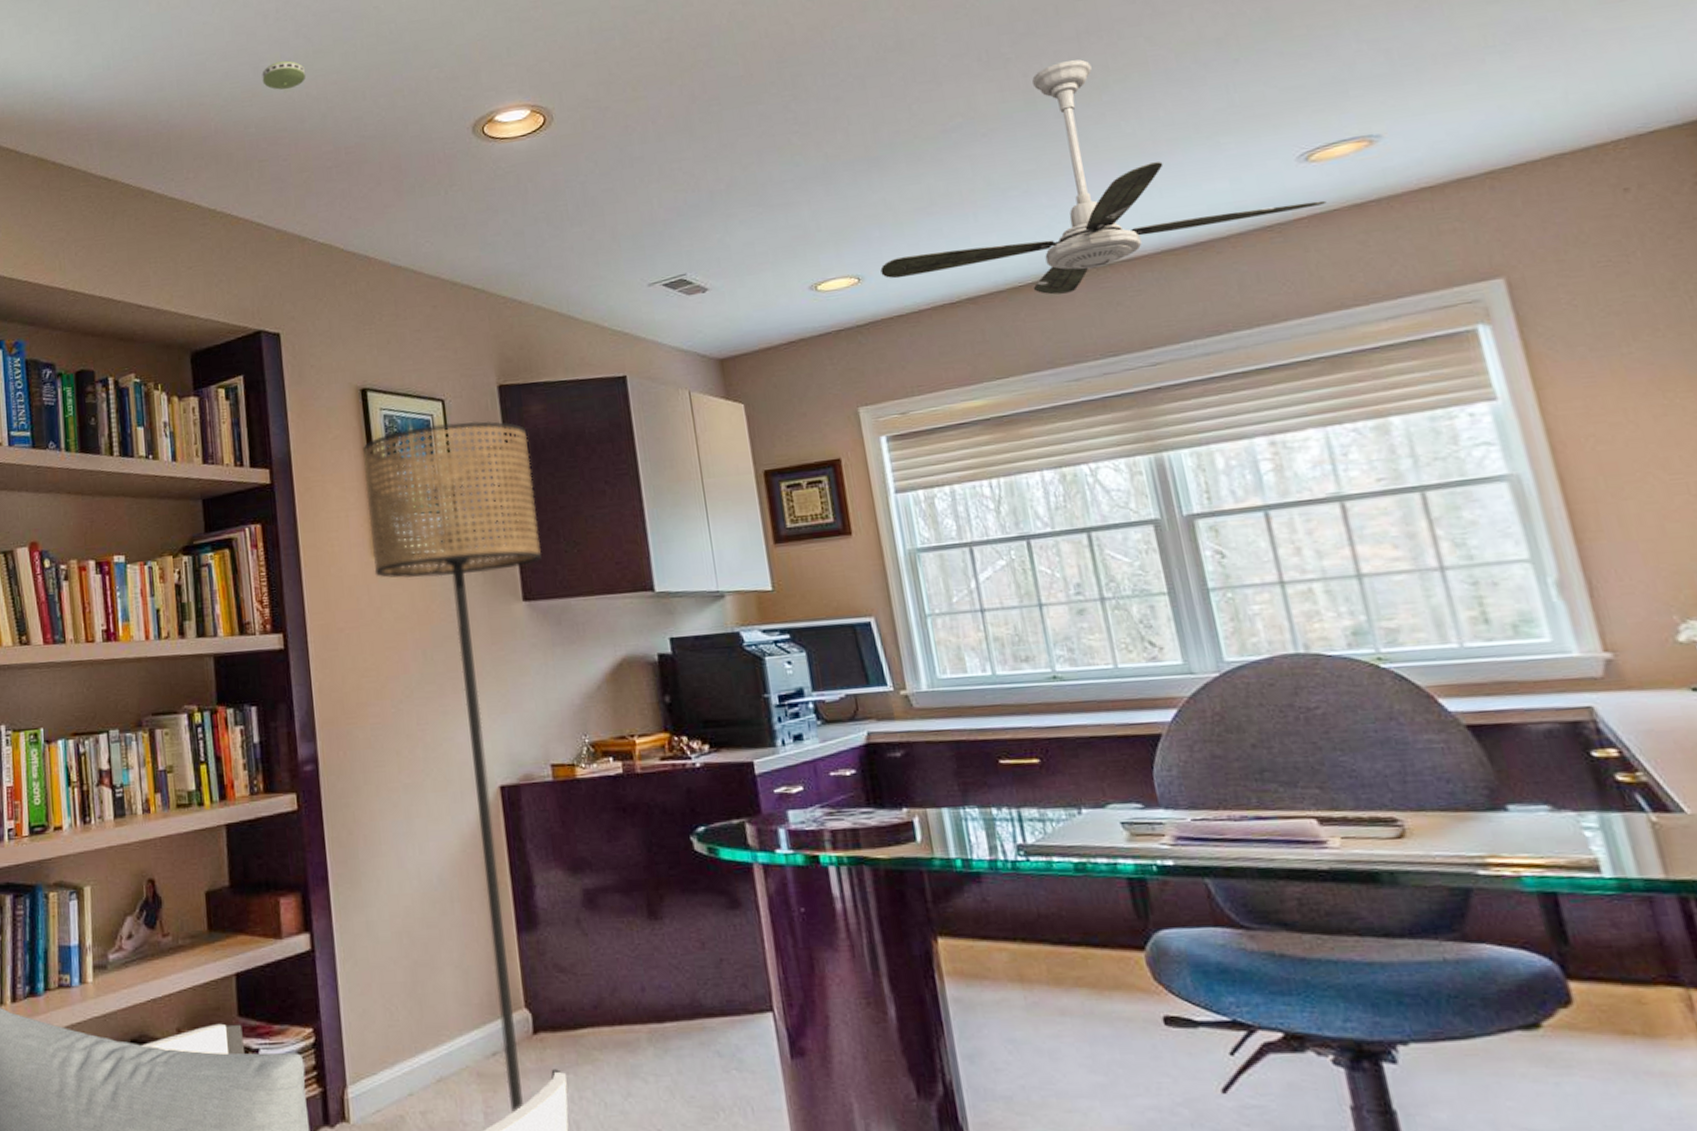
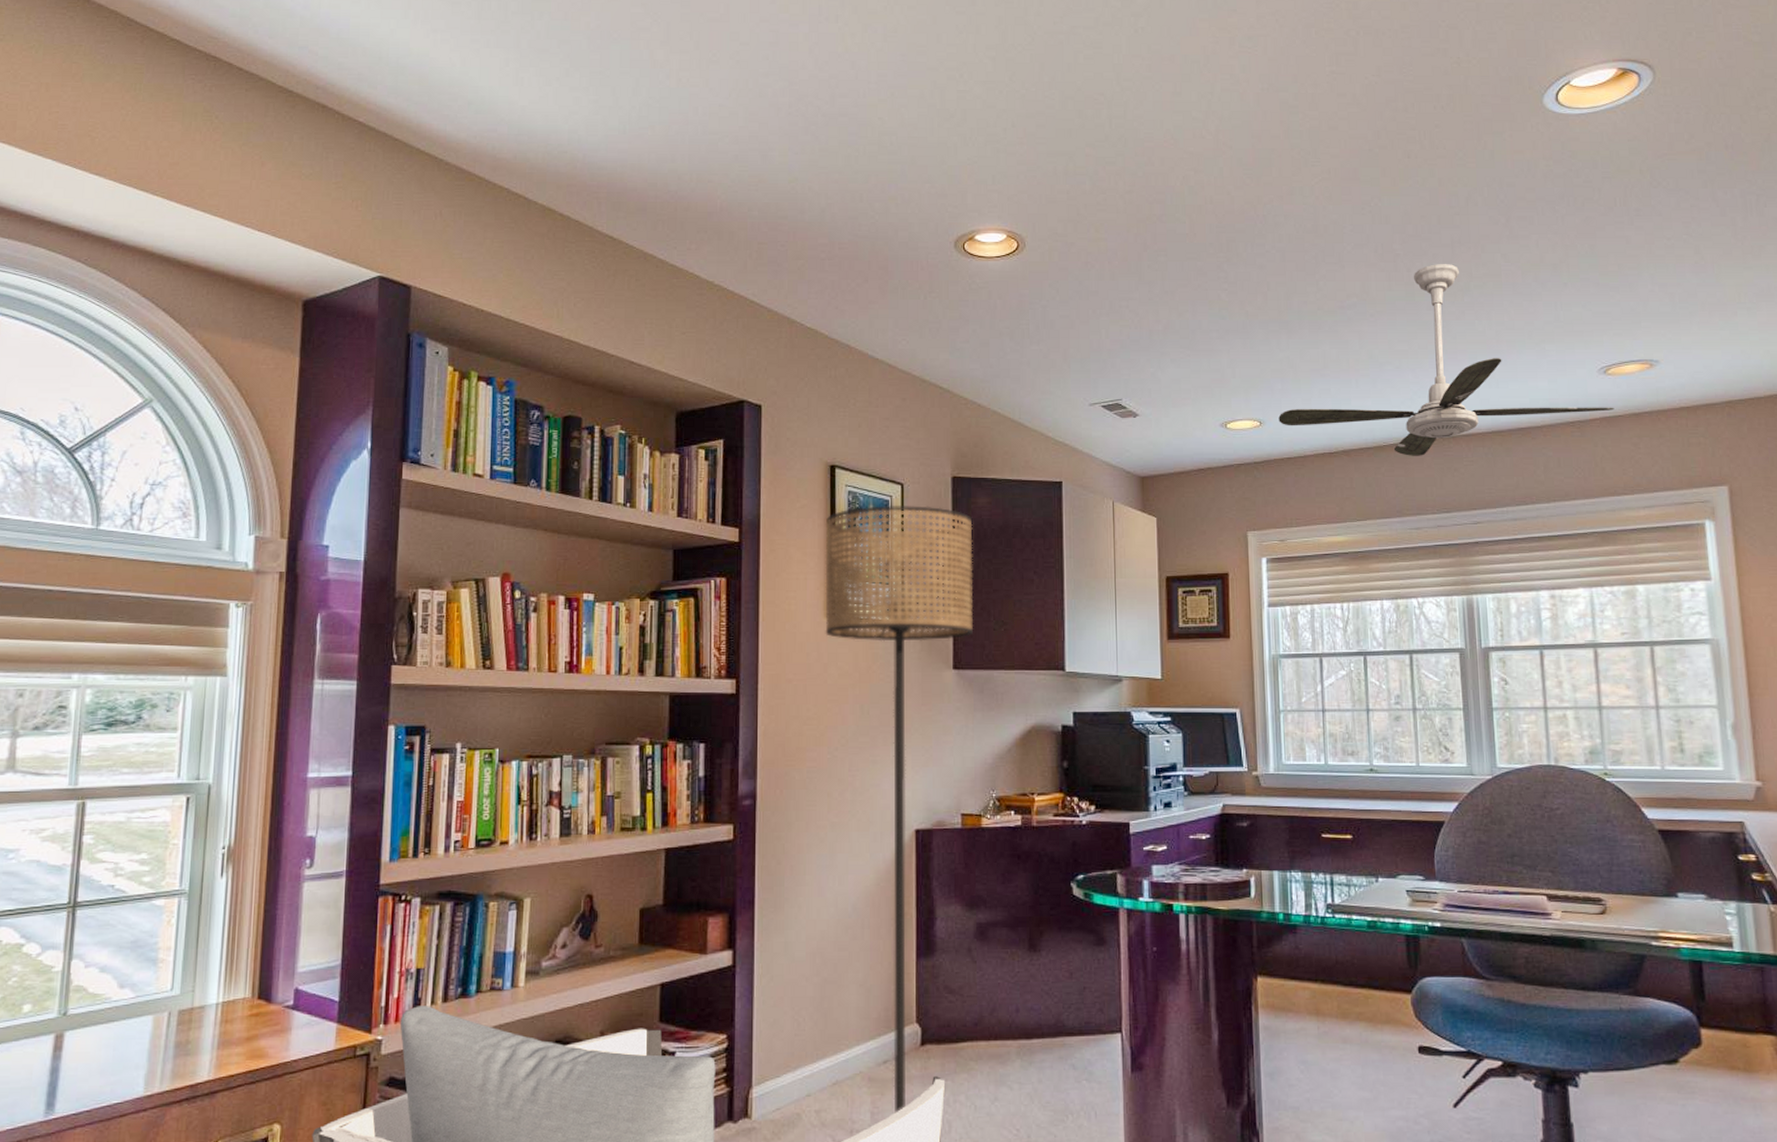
smoke detector: present [262,60,306,90] -> none [769,153,811,181]

